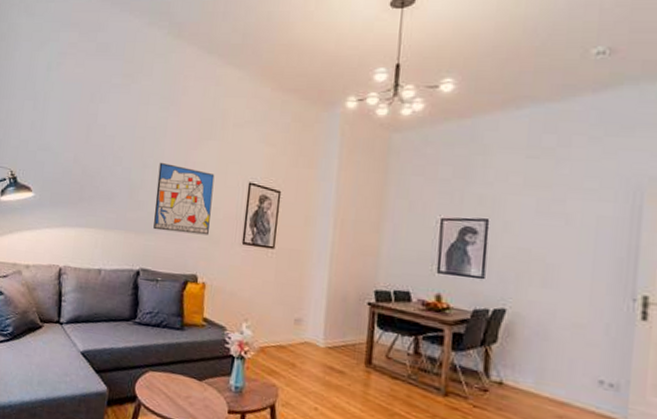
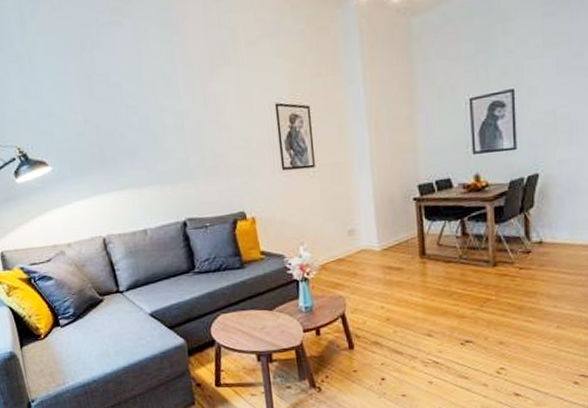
wall art: present [153,163,215,235] -> none [177,102,246,176]

